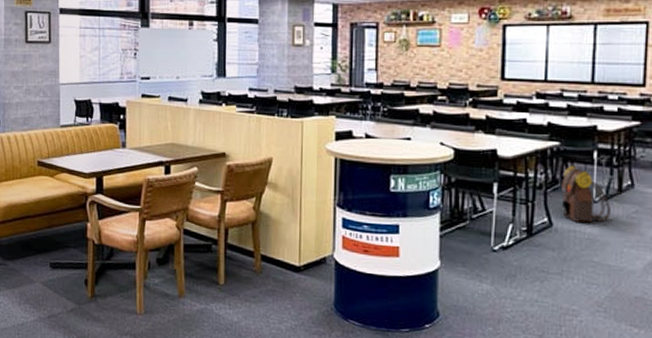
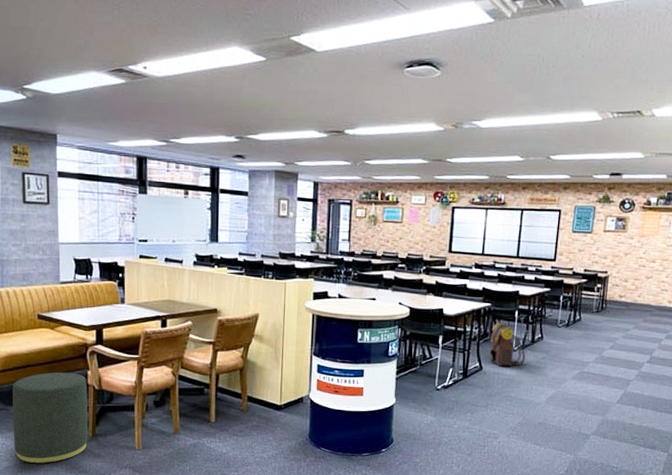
ottoman: none [11,224,88,327] -> present [13,372,89,464]

